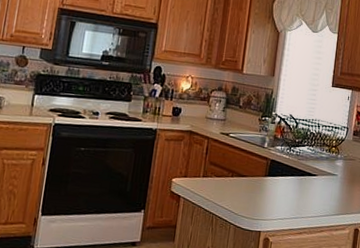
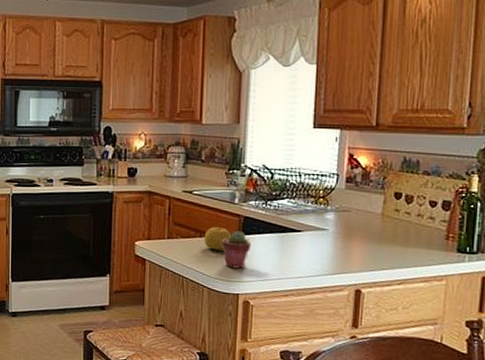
fruit: none [235,167,259,191] -> present [204,226,231,251]
potted succulent: none [249,172,275,208] -> present [221,231,252,269]

